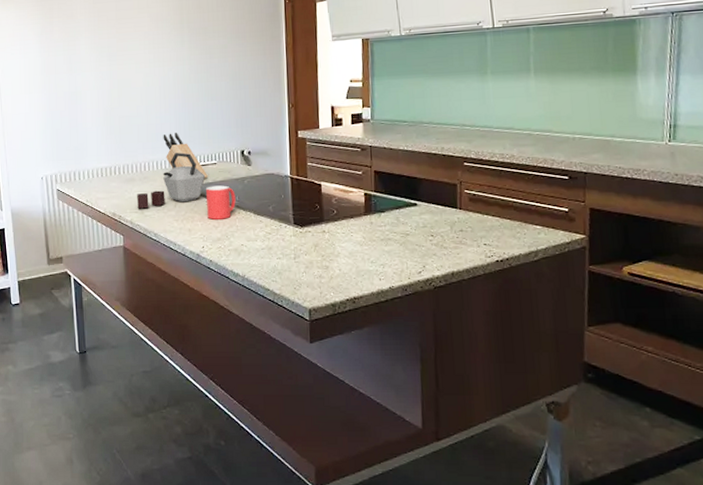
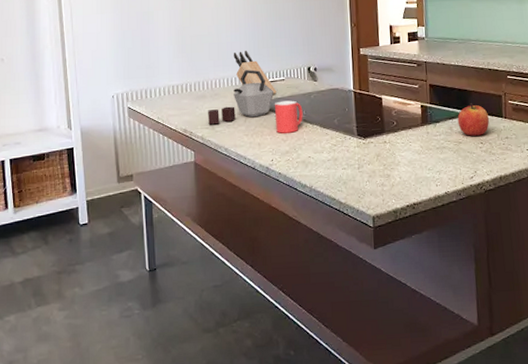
apple: none [405,191,441,228] -> present [457,102,489,136]

